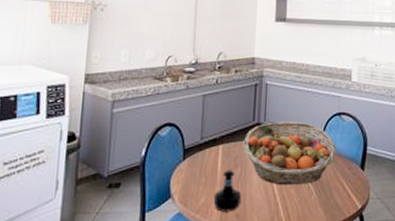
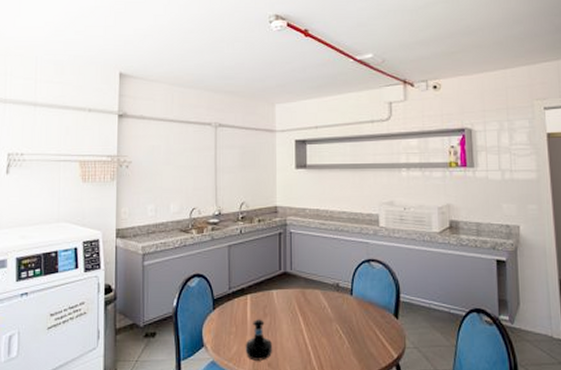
fruit basket: present [243,122,337,185] -> none [271,270,368,334]

